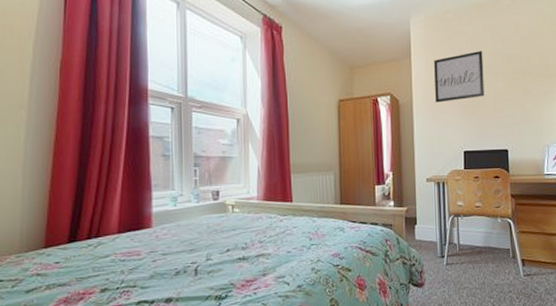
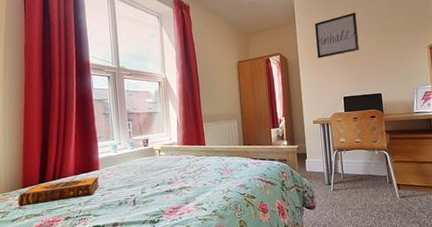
hardback book: none [36,236,151,273] -> present [17,176,99,207]

